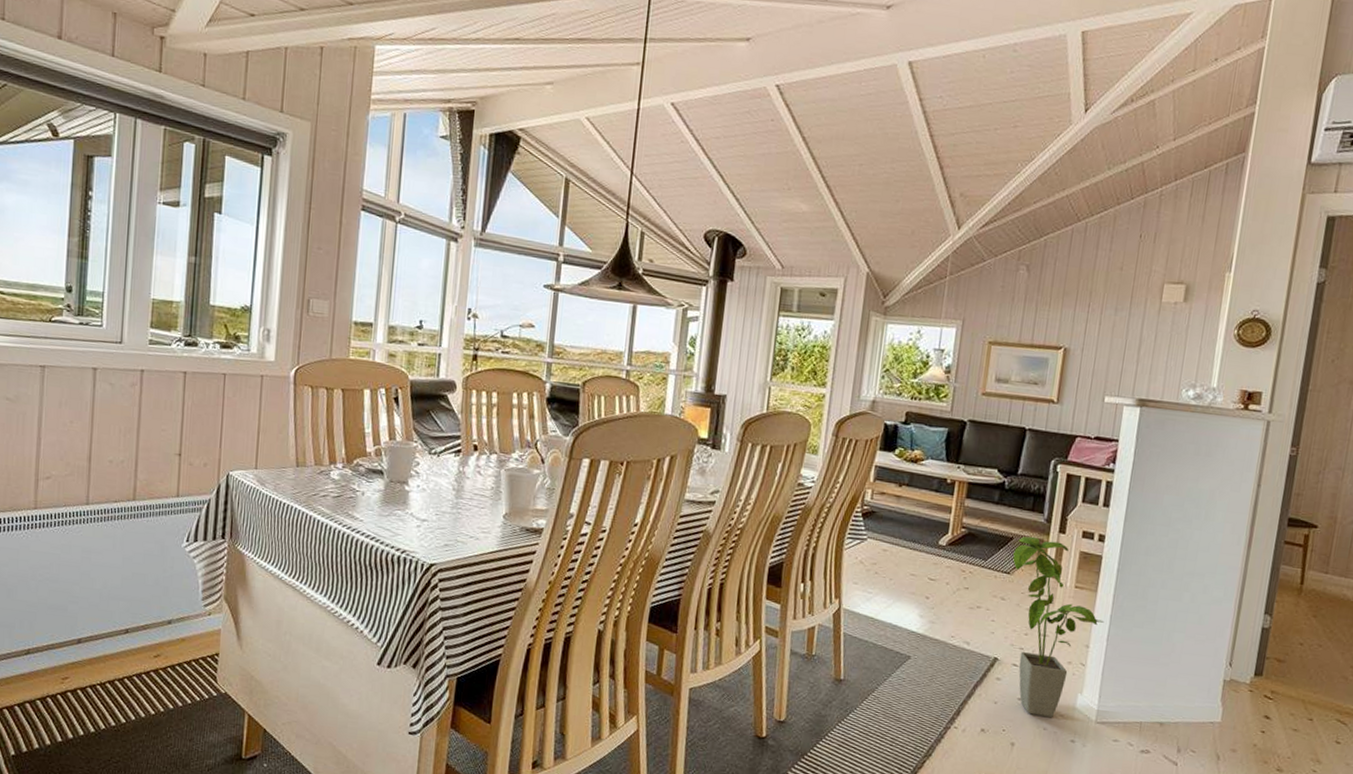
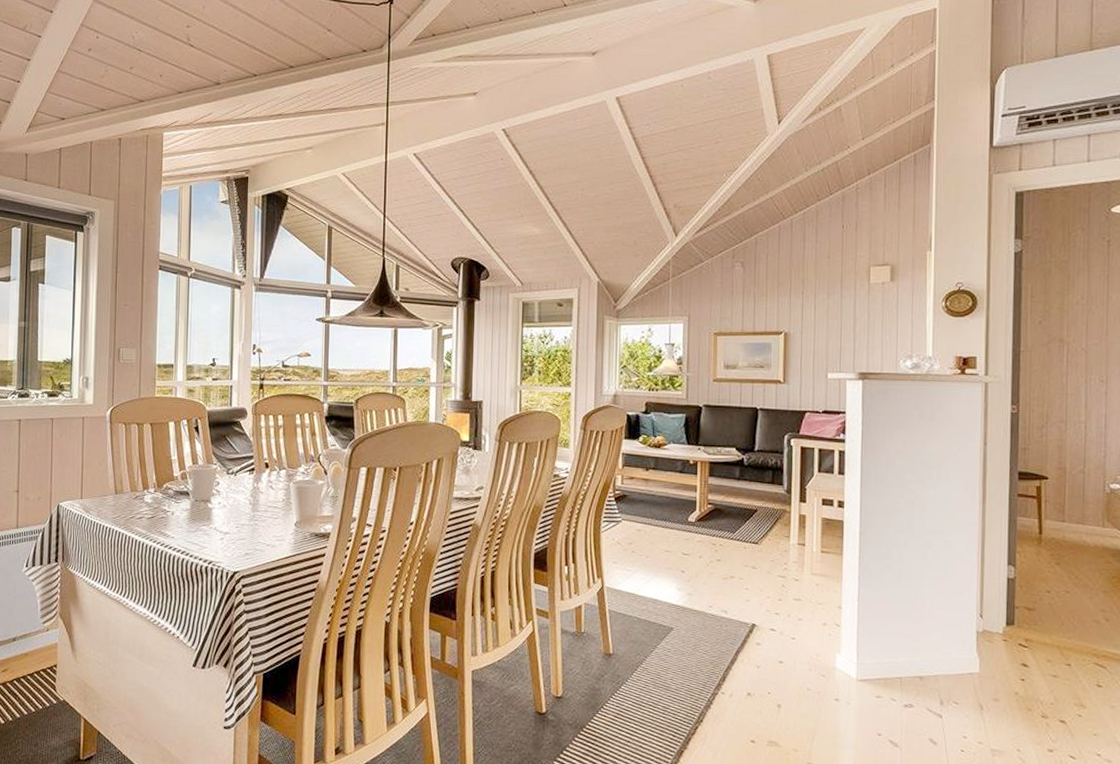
house plant: present [1013,536,1105,717] -> none [759,507,853,678]

